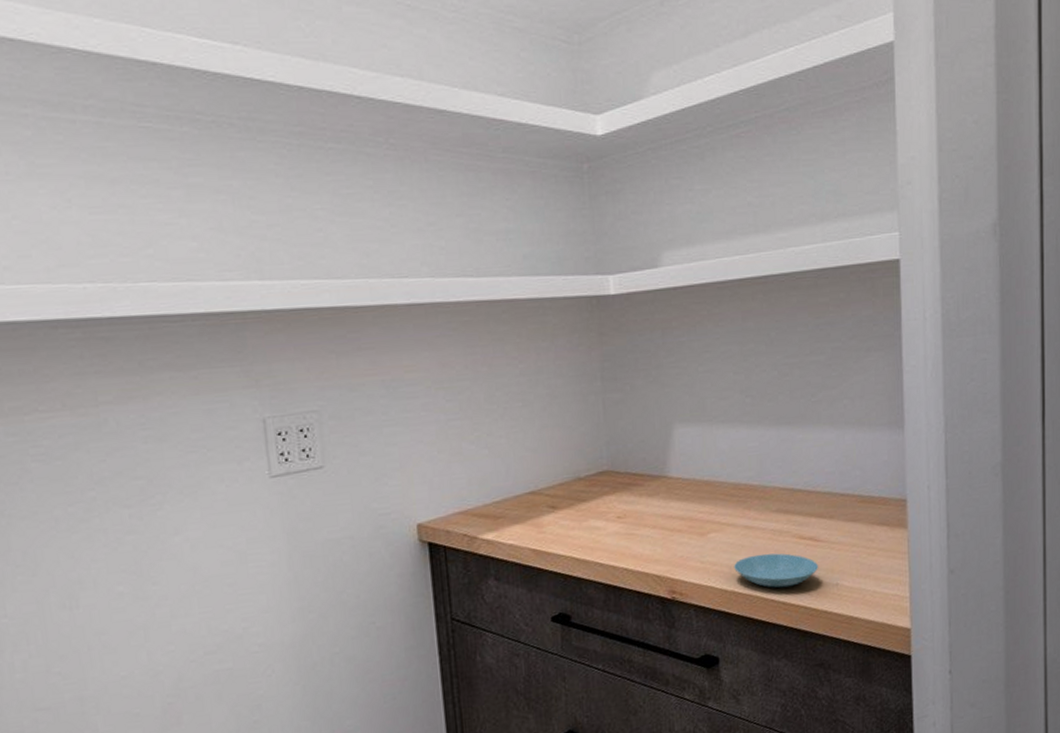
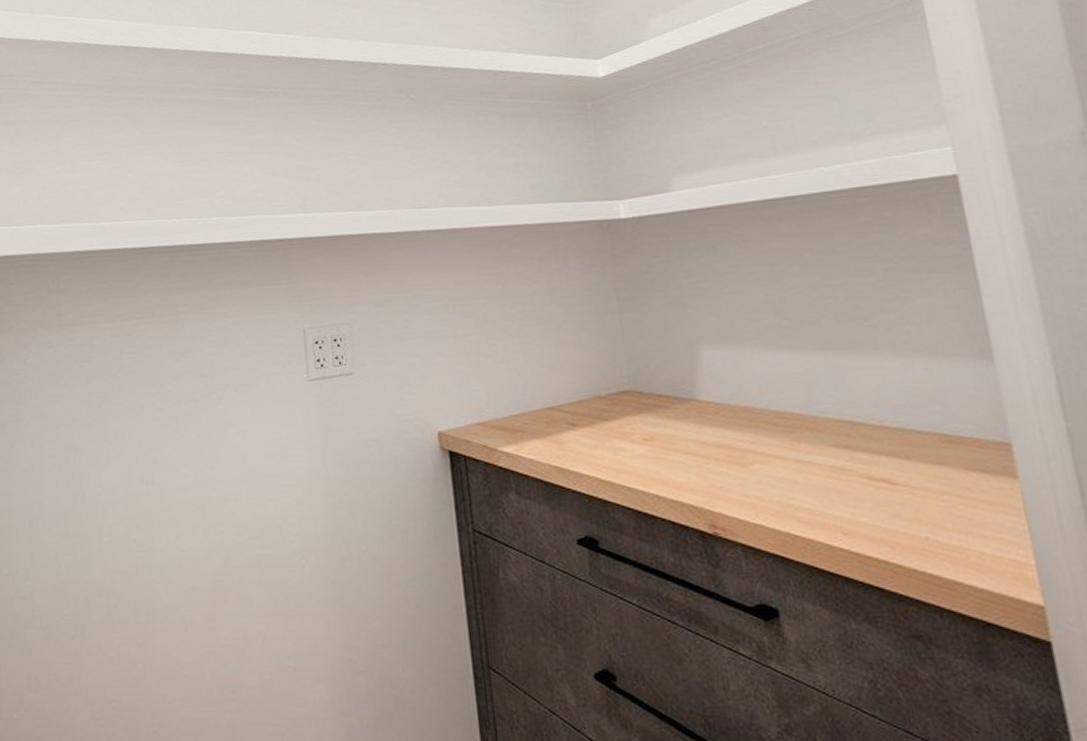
saucer: present [734,553,819,588] -> none [786,493,899,536]

